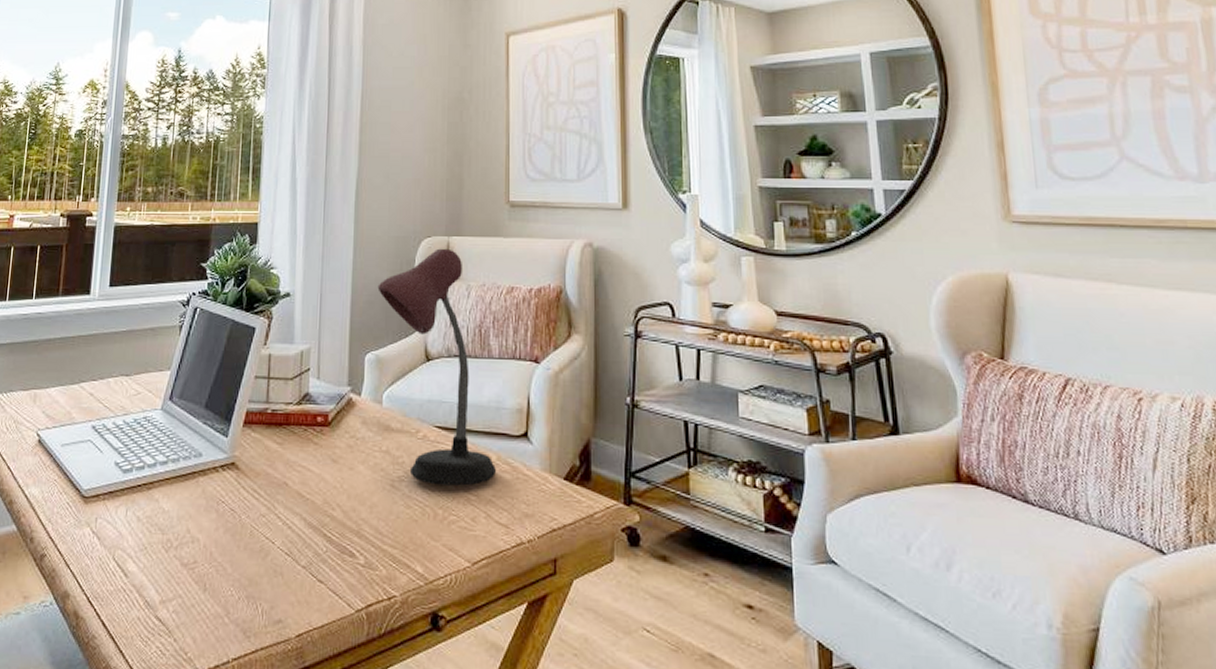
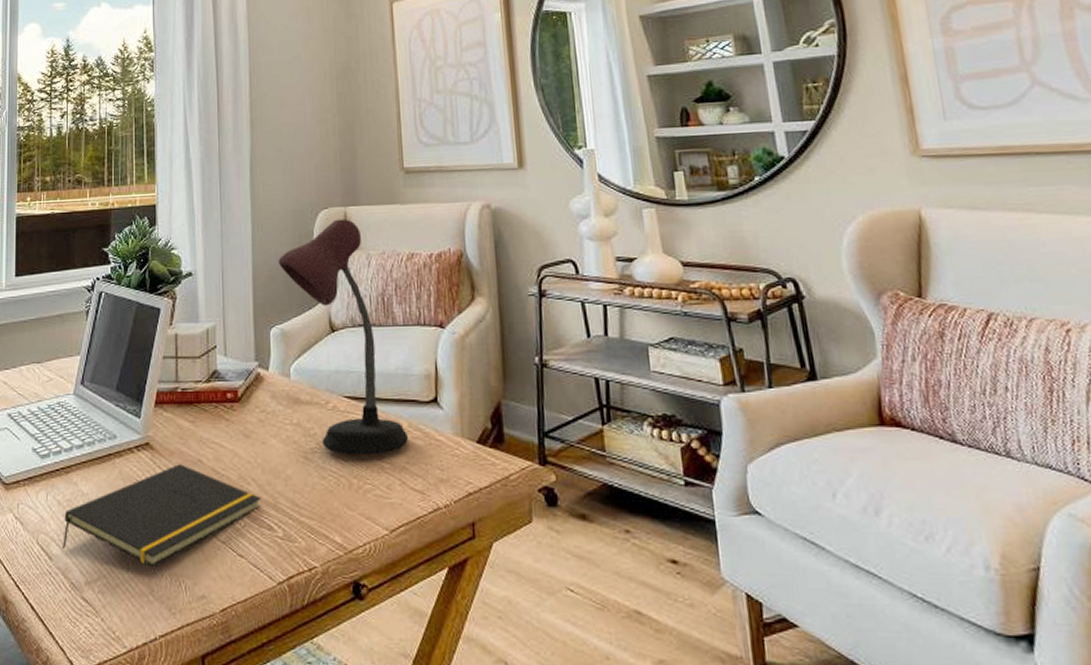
notepad: none [138,485,345,588] -> present [61,464,261,567]

